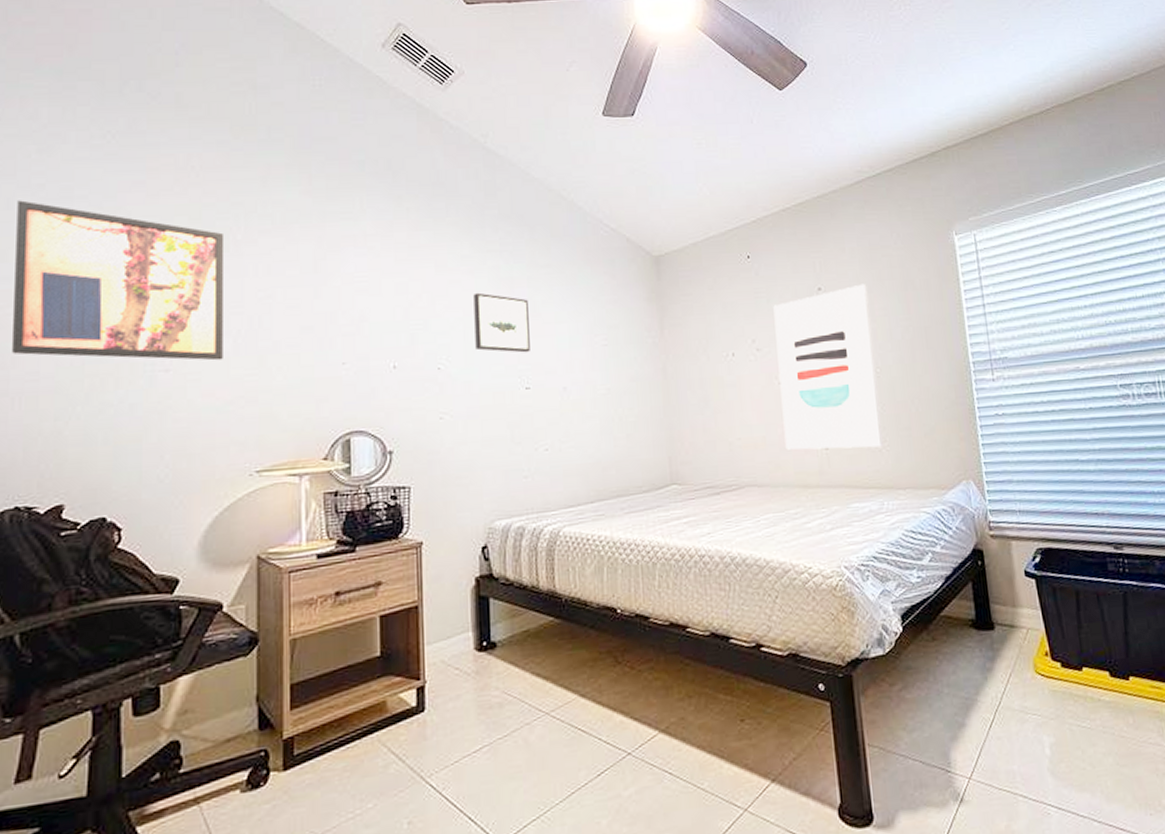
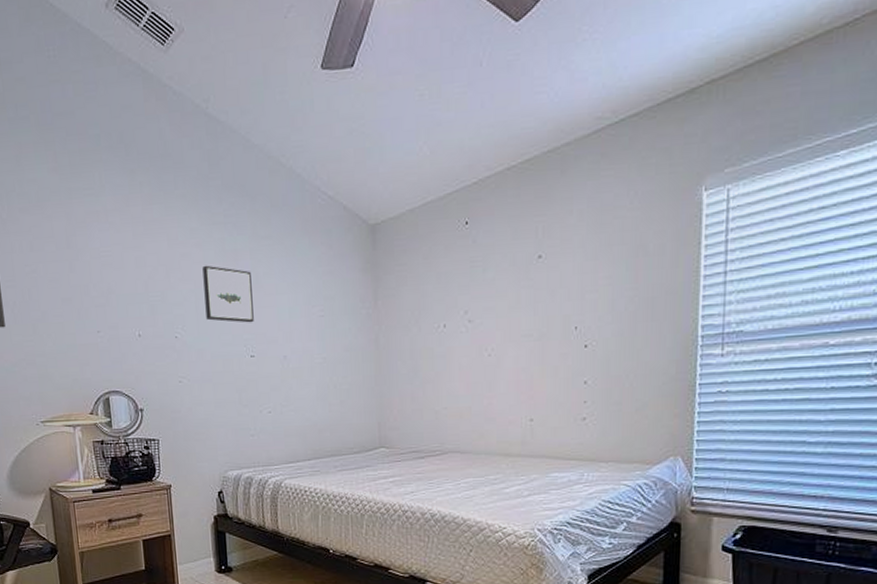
wall art: present [773,283,883,450] -> none [489,250,593,421]

